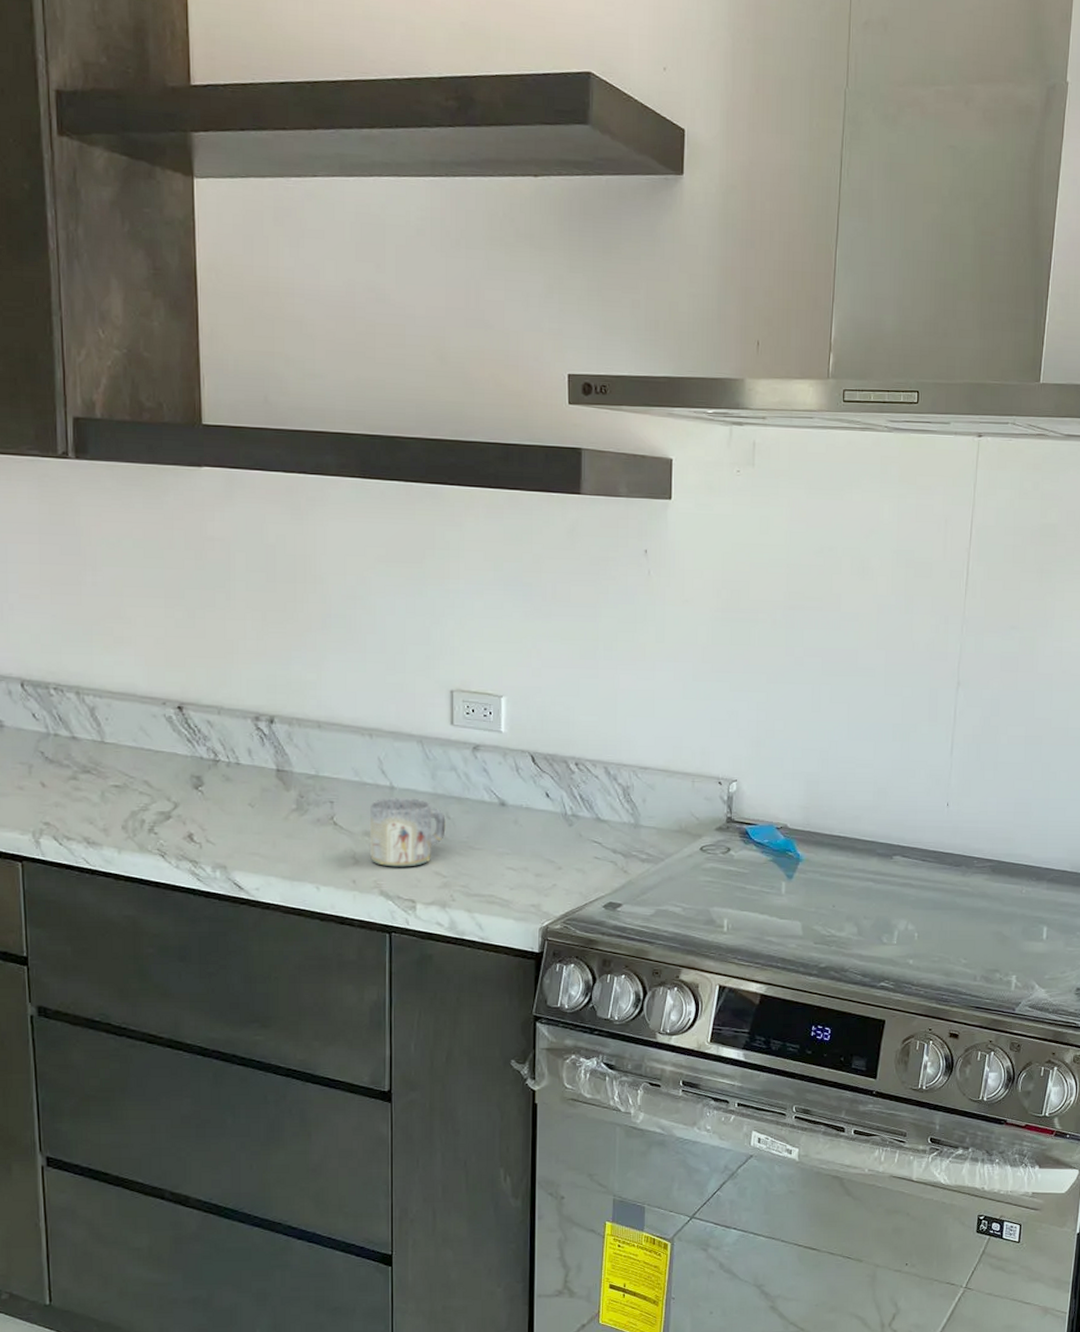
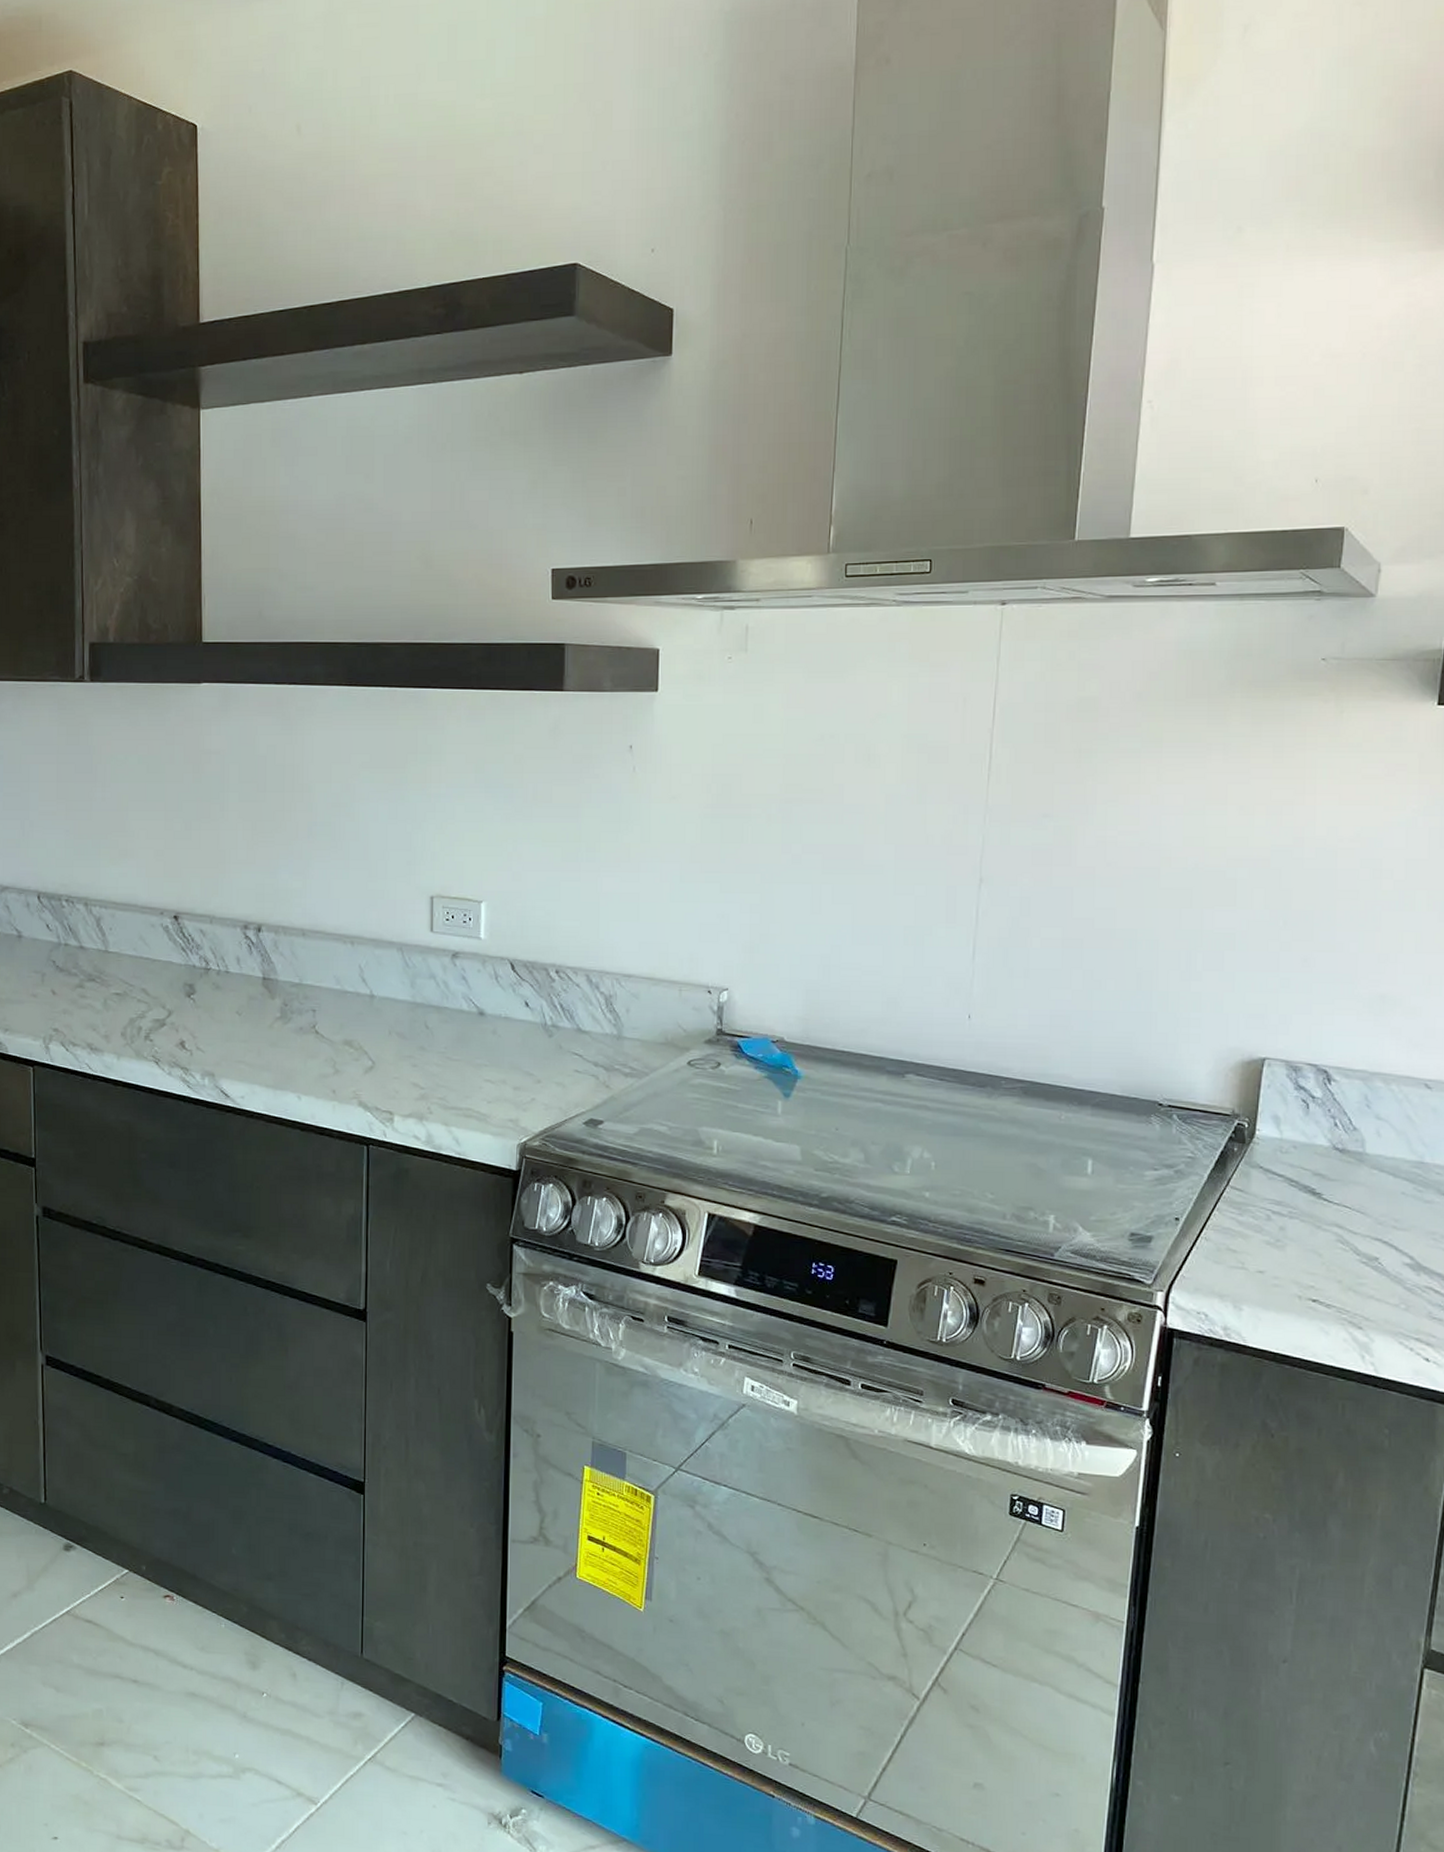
mug: present [370,797,446,867] -> none [350,1005,424,1078]

